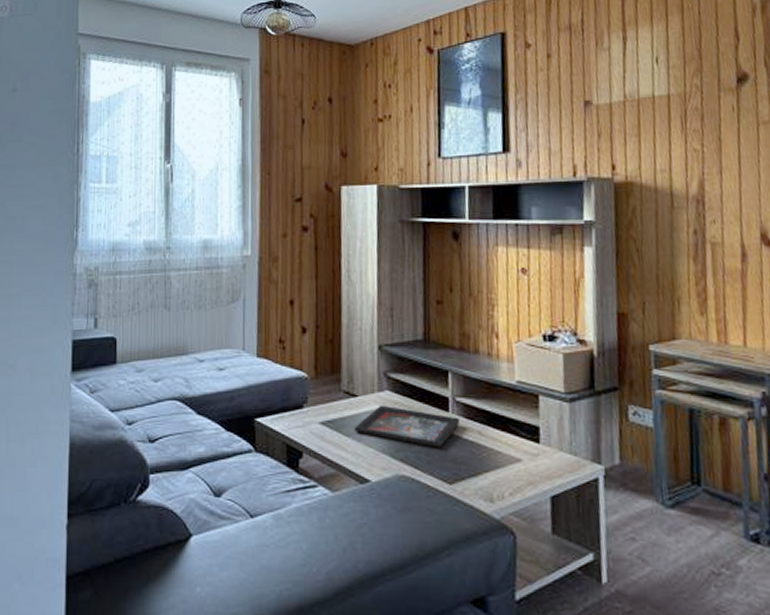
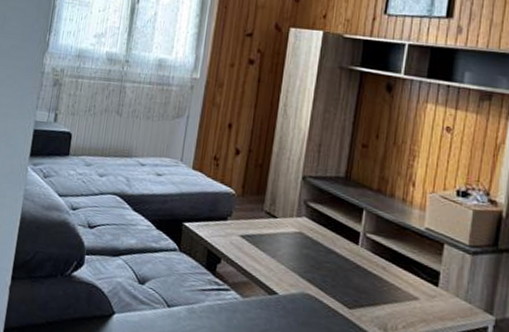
decorative tray: present [353,405,460,448] -> none [269,228,367,276]

